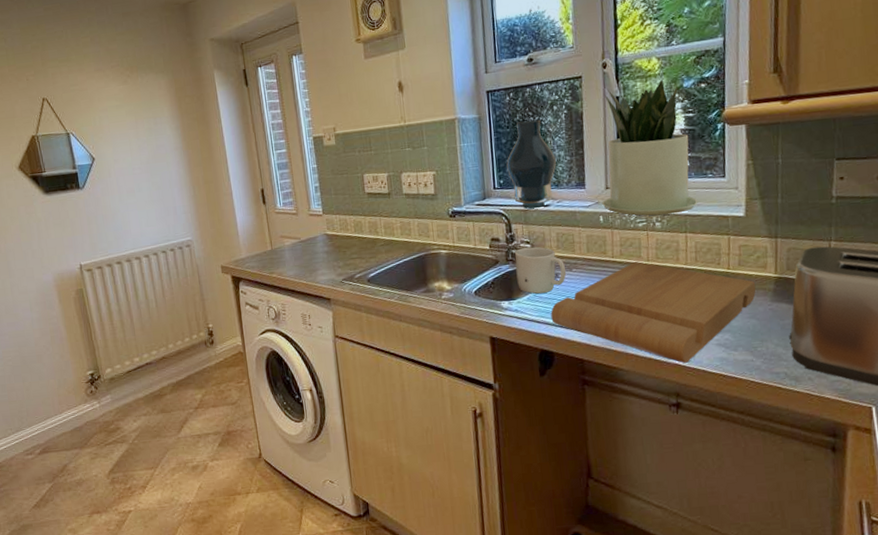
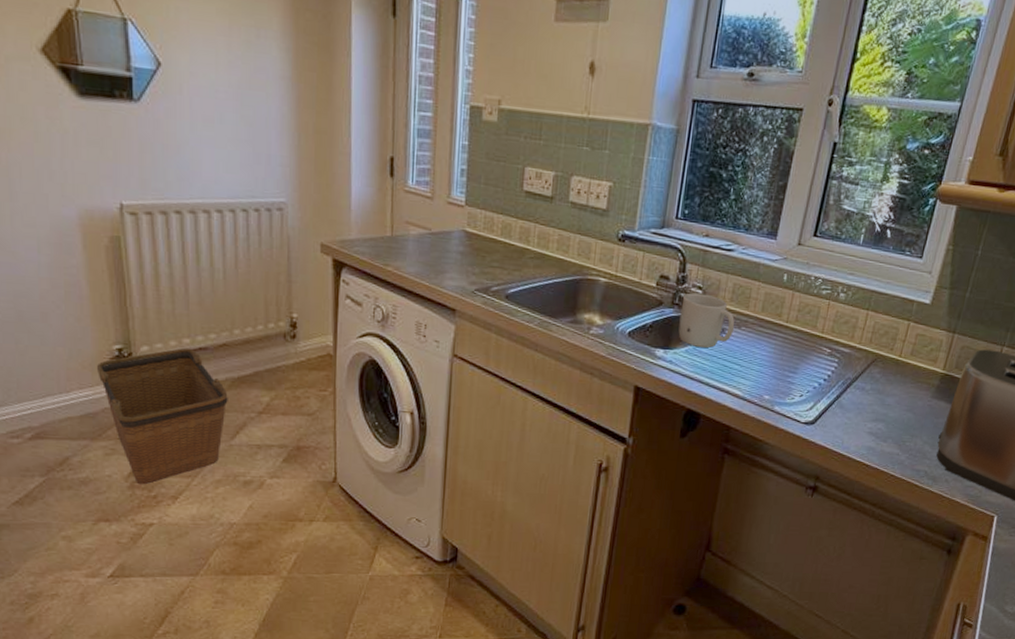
bicycle basket: none [78,365,172,479] -> present [97,348,228,484]
vase: present [506,119,556,210] -> none [696,145,753,252]
cutting board: present [550,262,756,363] -> none [706,331,922,447]
planter: present [602,80,698,216] -> none [790,131,902,288]

